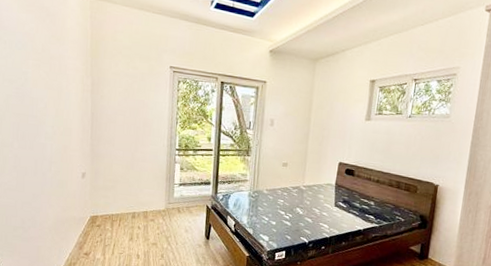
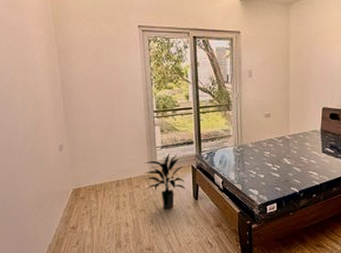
indoor plant: none [160,191,199,246] -> present [145,154,186,210]

